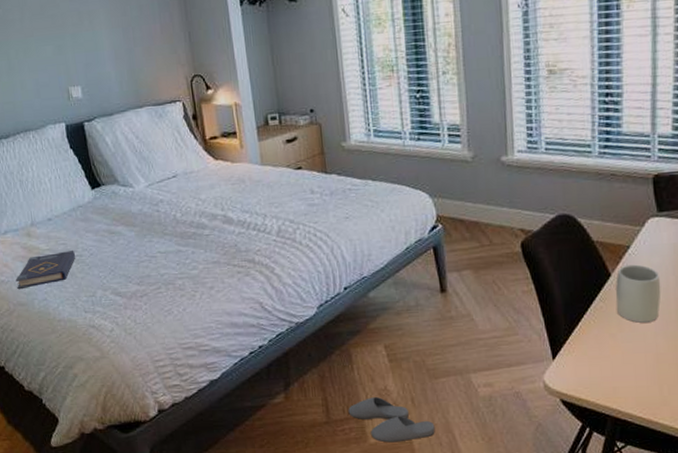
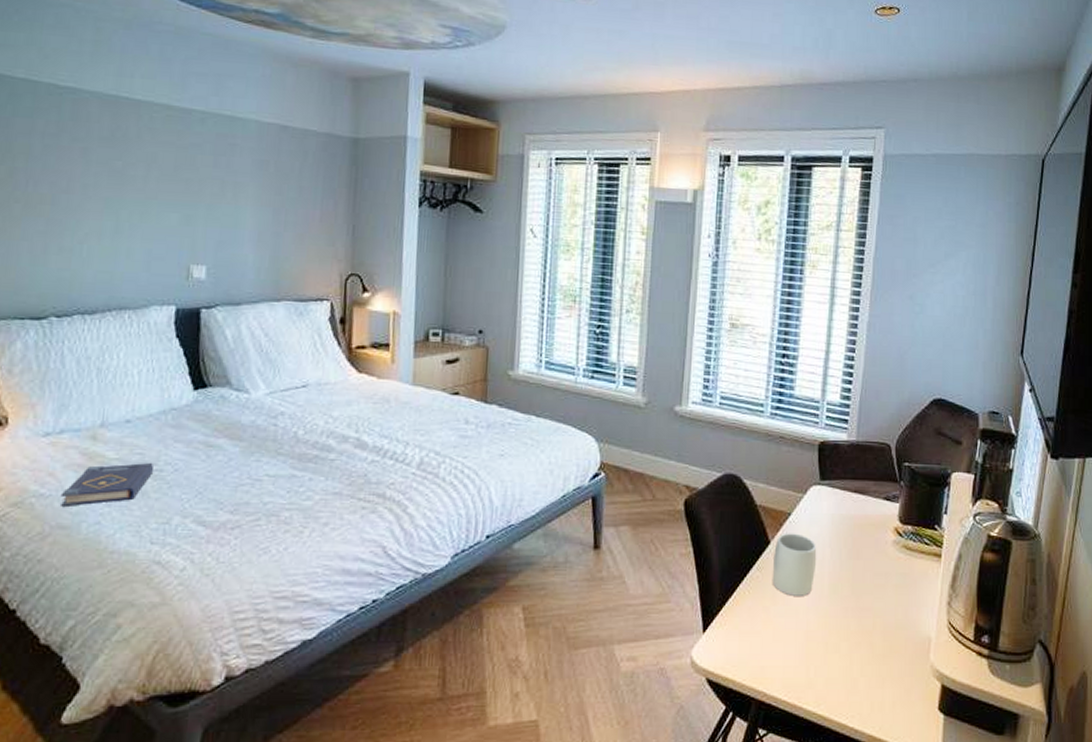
slippers: present [348,397,435,443] -> none [468,669,567,726]

